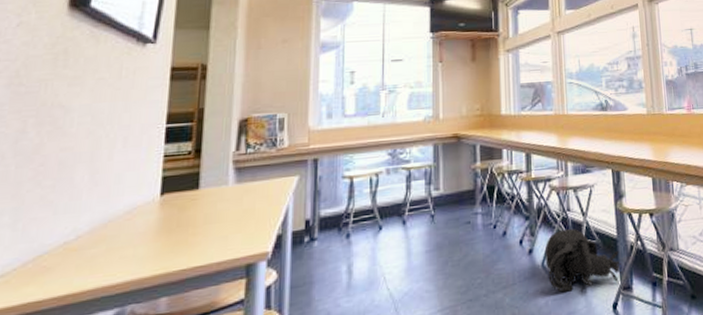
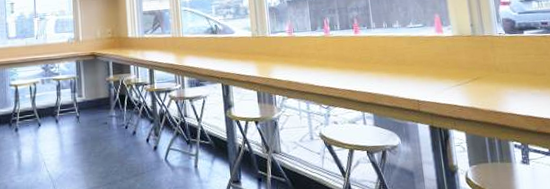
tactical helmet: present [544,228,622,293] -> none [167,131,232,182]

